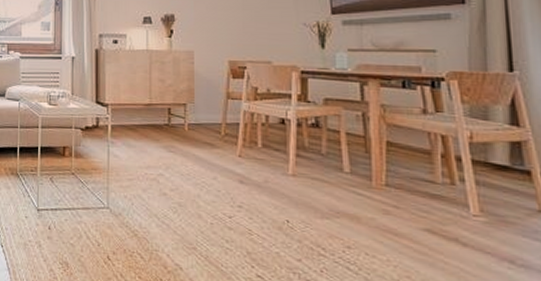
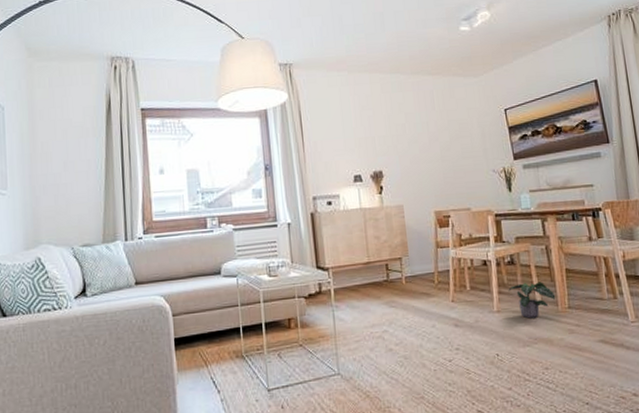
potted plant: none [308,149,370,190] -> present [508,282,556,319]

